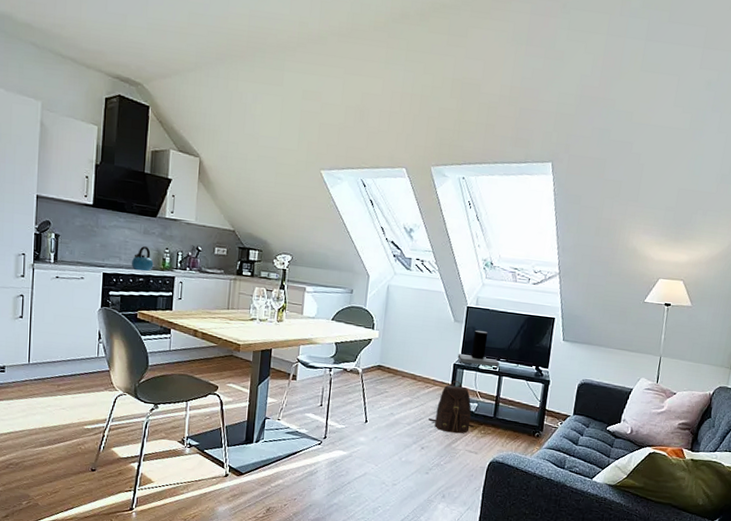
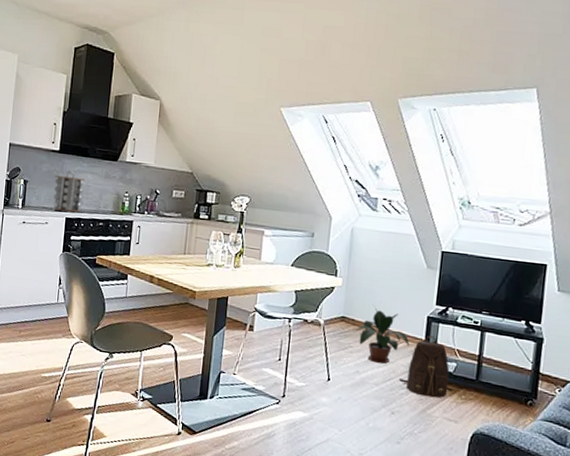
spice rack: none [86,226,123,268] -> present [51,171,85,213]
kettle: present [131,246,154,272] -> none [92,190,114,216]
potted plant: none [389,353,438,406] -> present [353,304,410,364]
speaker: present [457,330,499,369] -> none [431,277,481,323]

